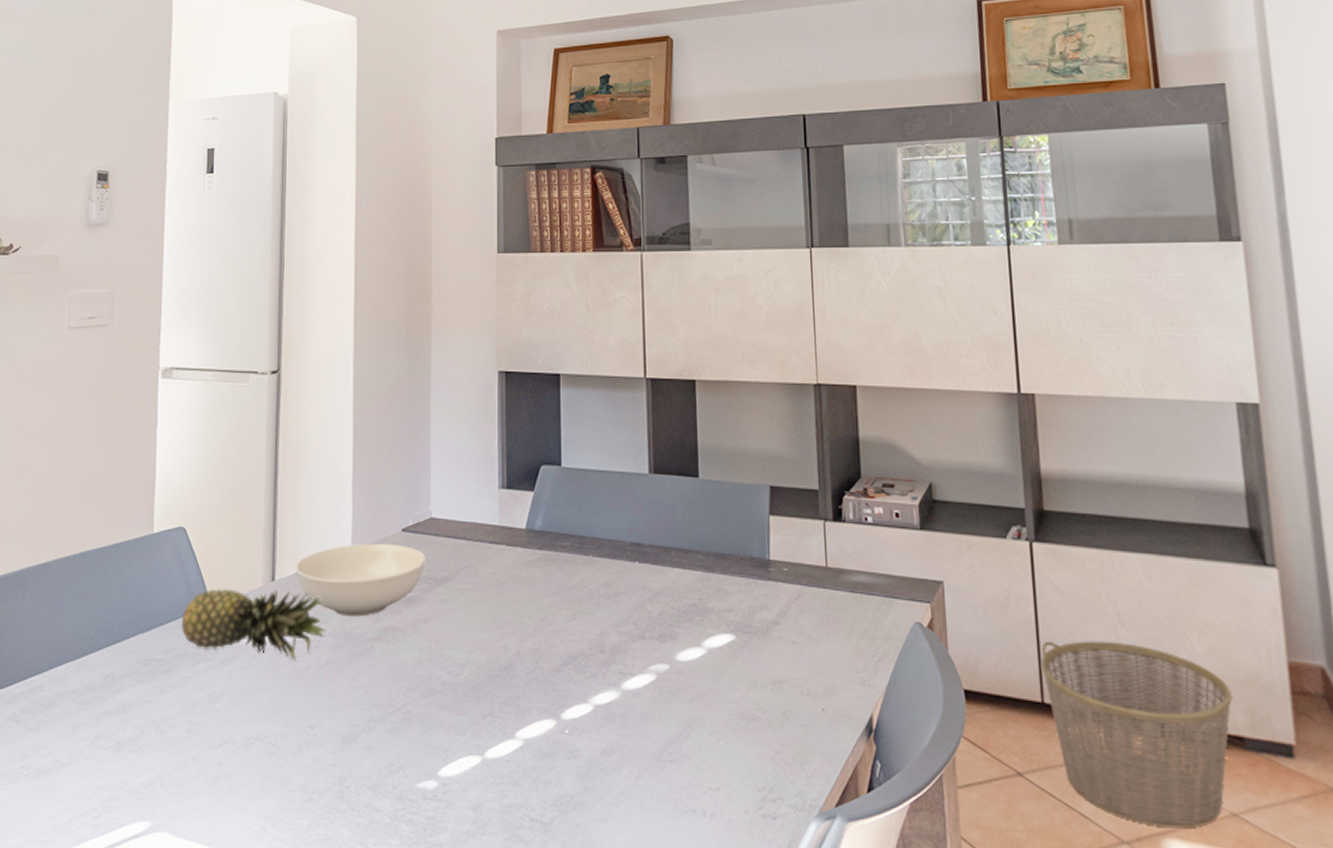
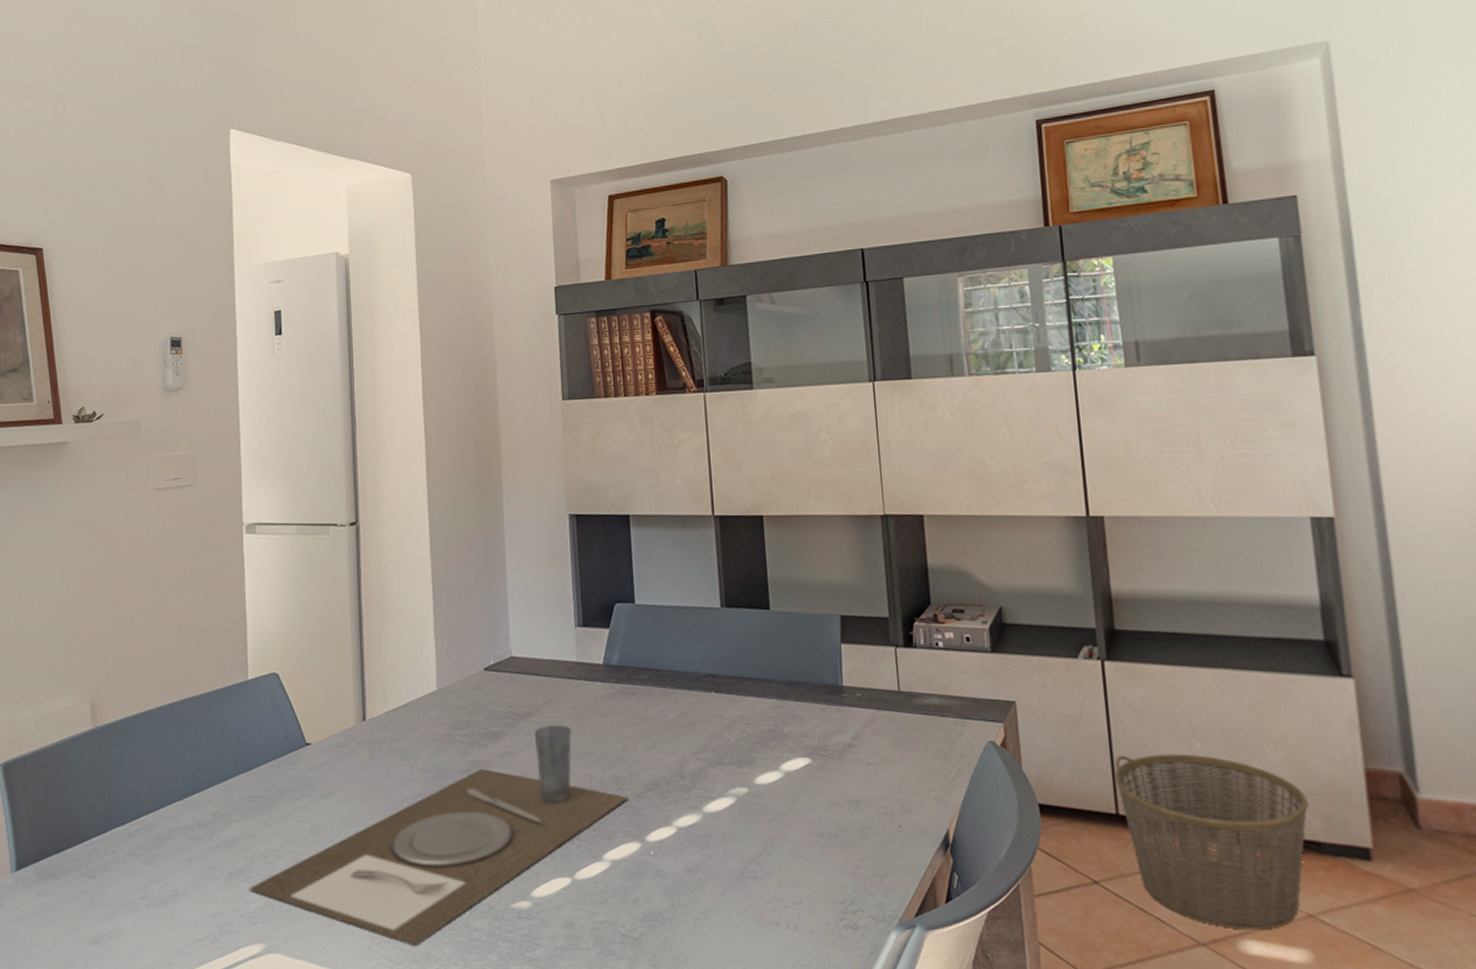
place setting: none [137,591,545,827] -> present [248,724,629,946]
fruit: present [181,589,326,661] -> none [280,728,418,794]
bowl: present [294,543,426,617] -> none [384,682,509,752]

